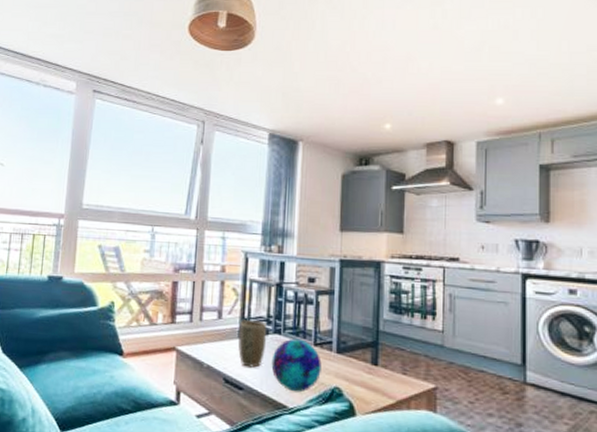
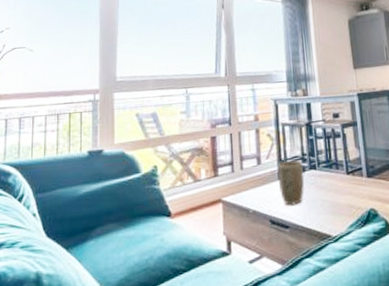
decorative ball: present [271,338,322,392] -> none [311,170,357,221]

